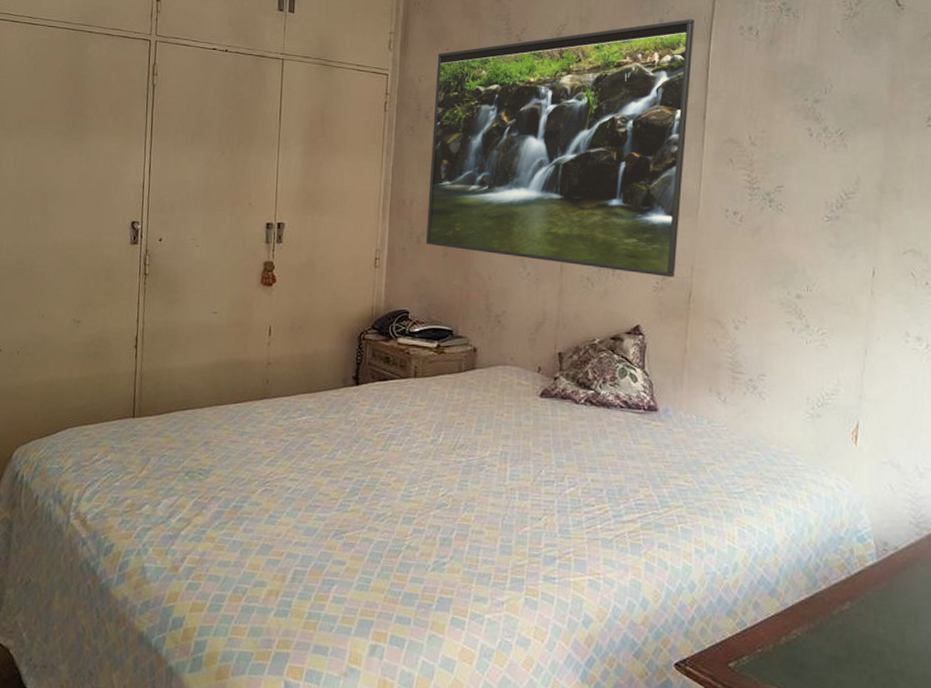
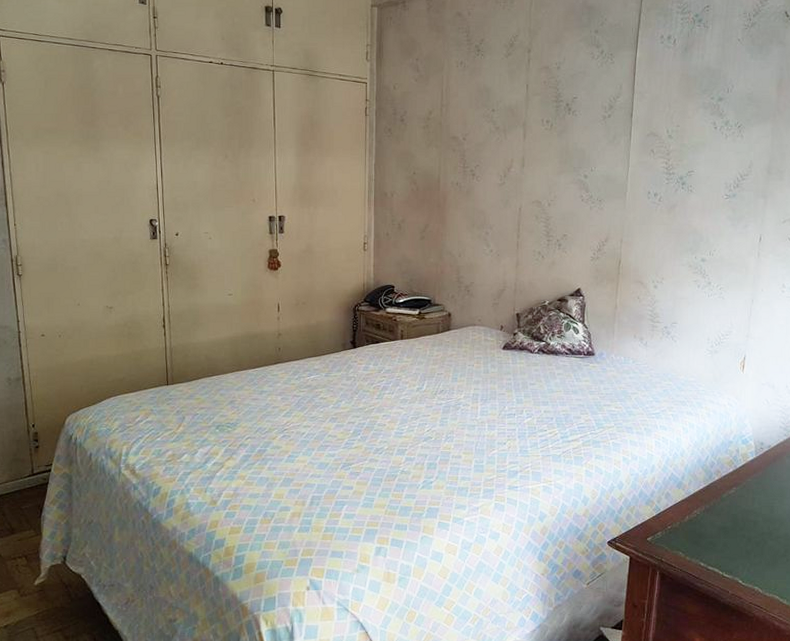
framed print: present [426,18,694,277] -> none [406,29,624,249]

